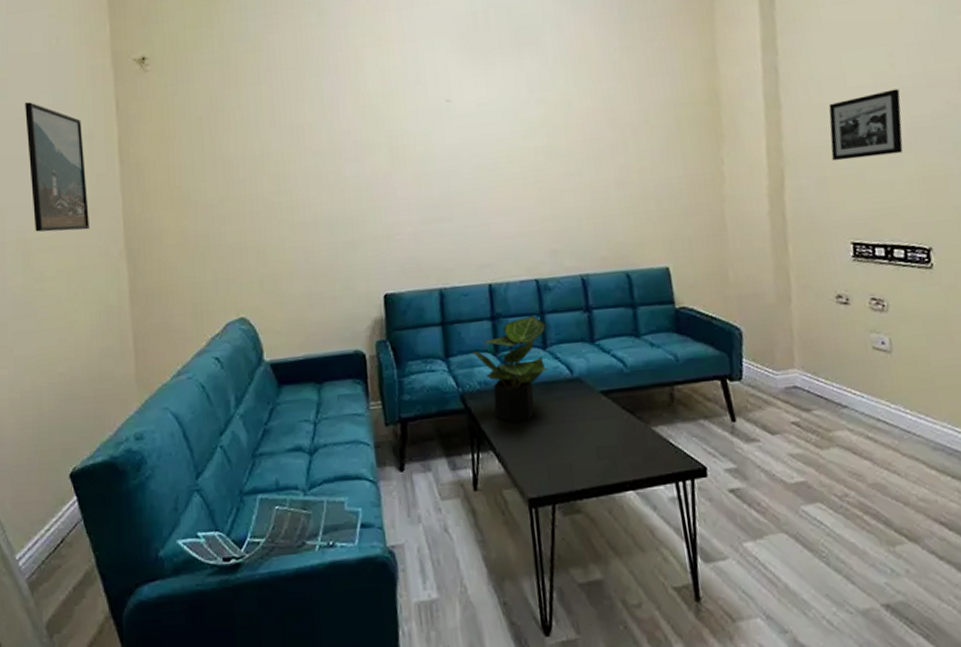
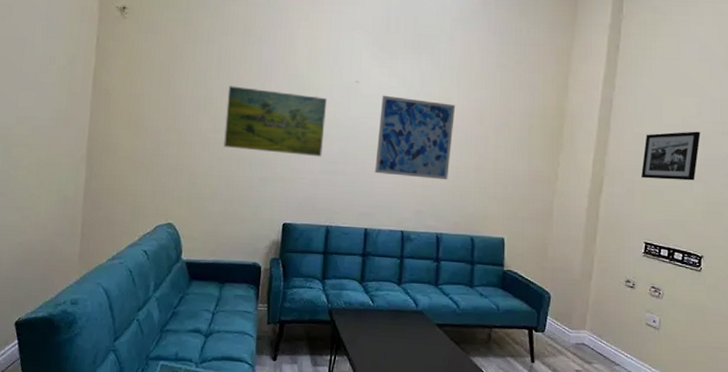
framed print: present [25,102,89,232] -> none [17,26,67,135]
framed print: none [287,127,419,211] -> present [223,86,327,157]
potted plant: present [471,315,548,422] -> none [342,258,404,337]
wall art: none [482,108,584,212] -> present [375,95,456,180]

